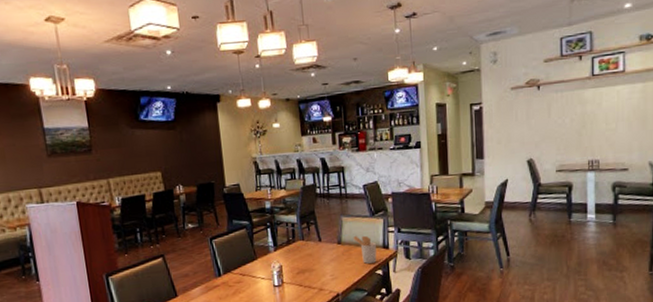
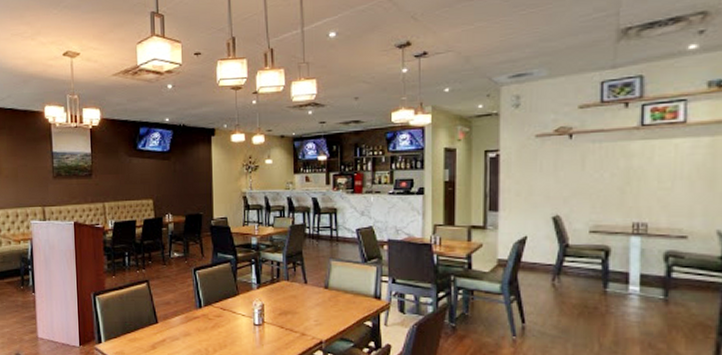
utensil holder: present [353,235,377,265] -> none [342,282,368,314]

